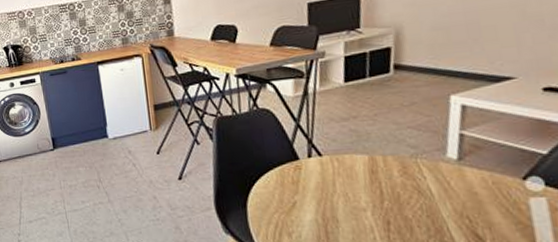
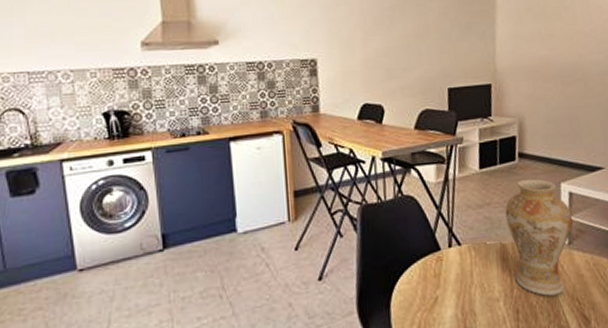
vase: none [375,91,465,211] -> present [505,178,573,296]

